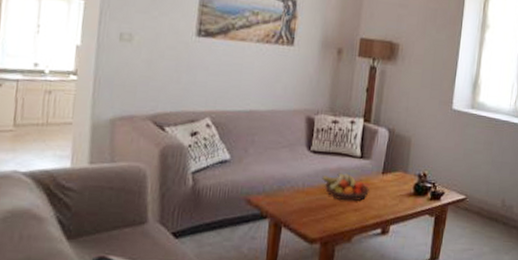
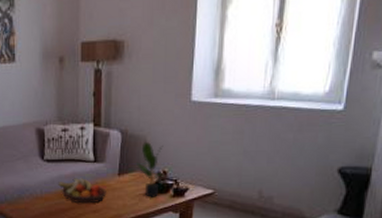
potted plant: none [400,142,426,199] -> present [137,141,164,197]

